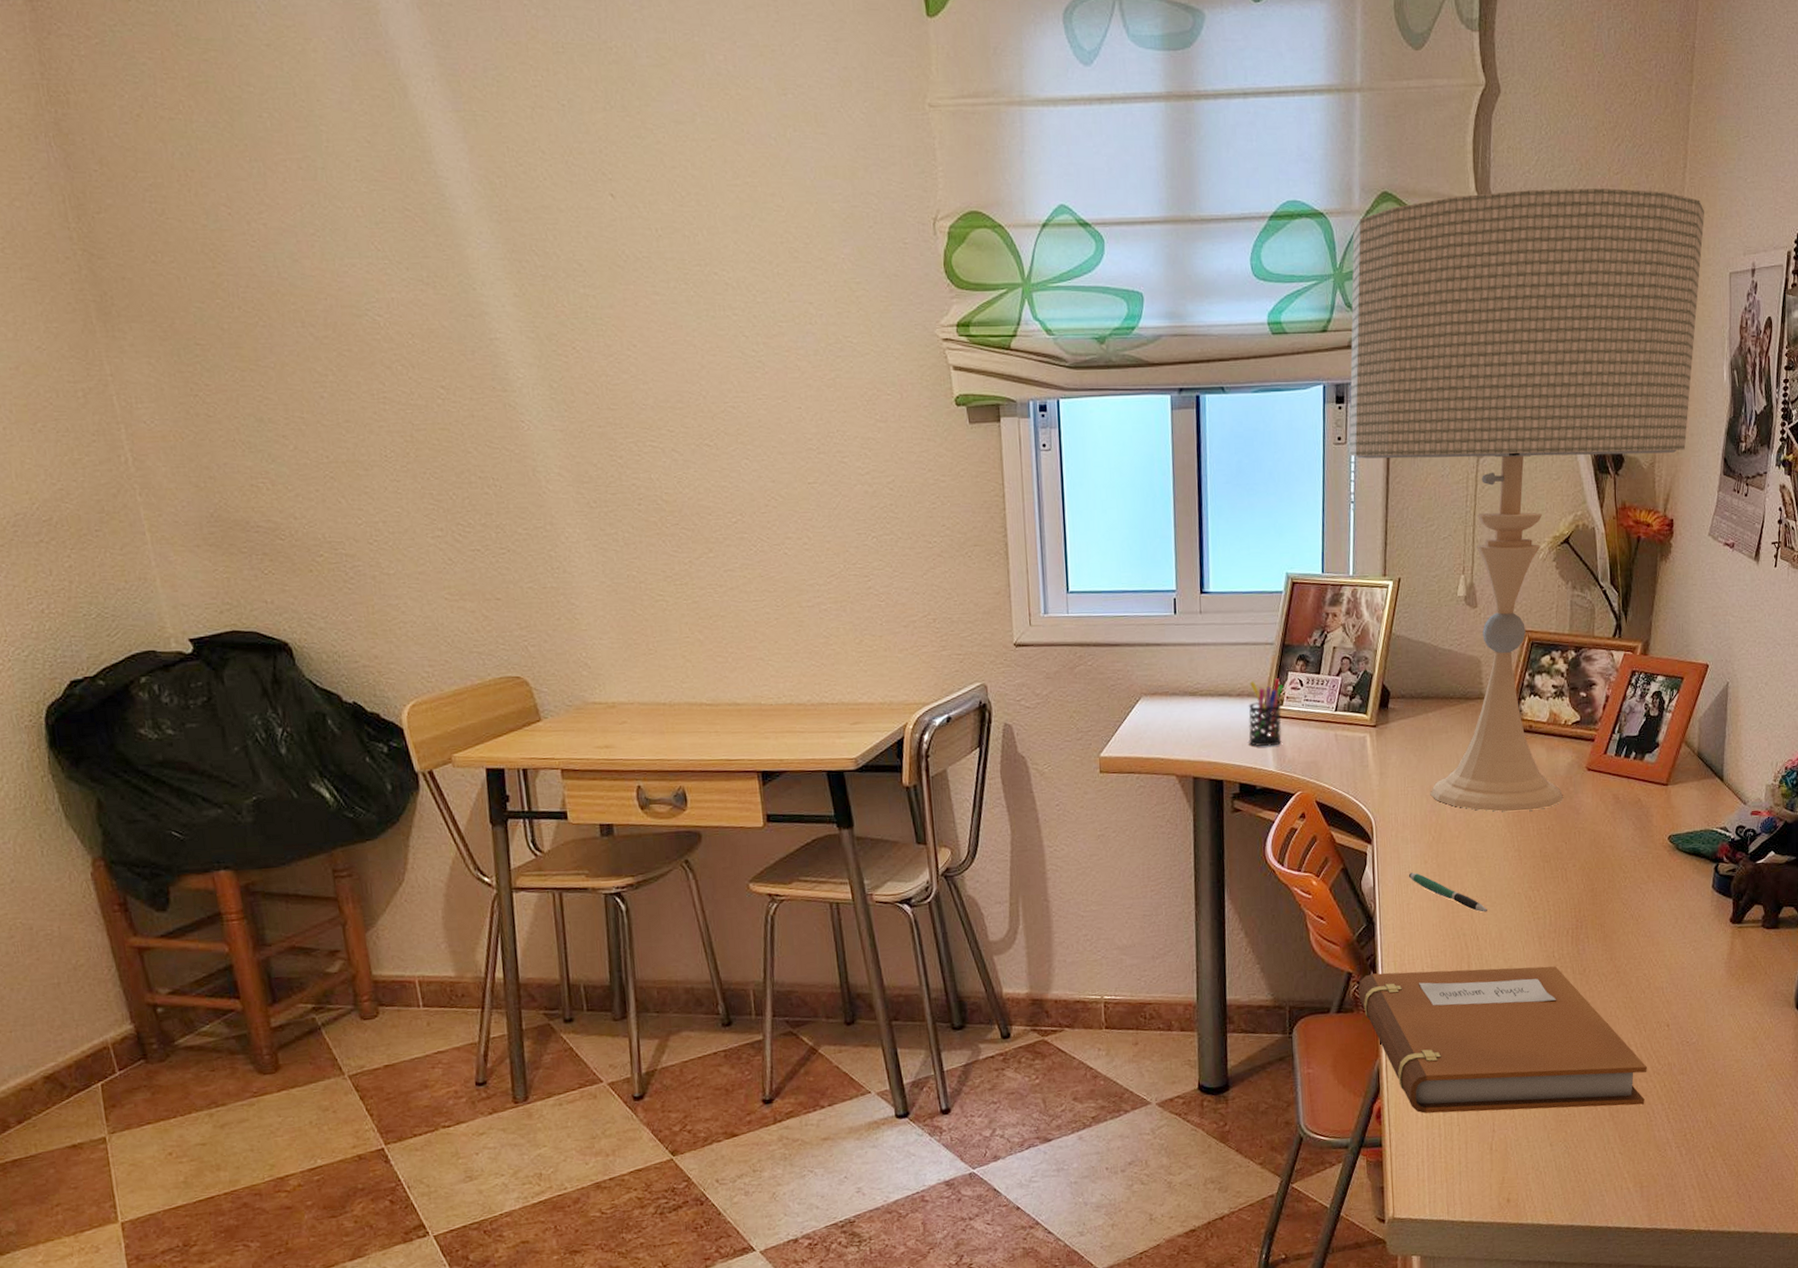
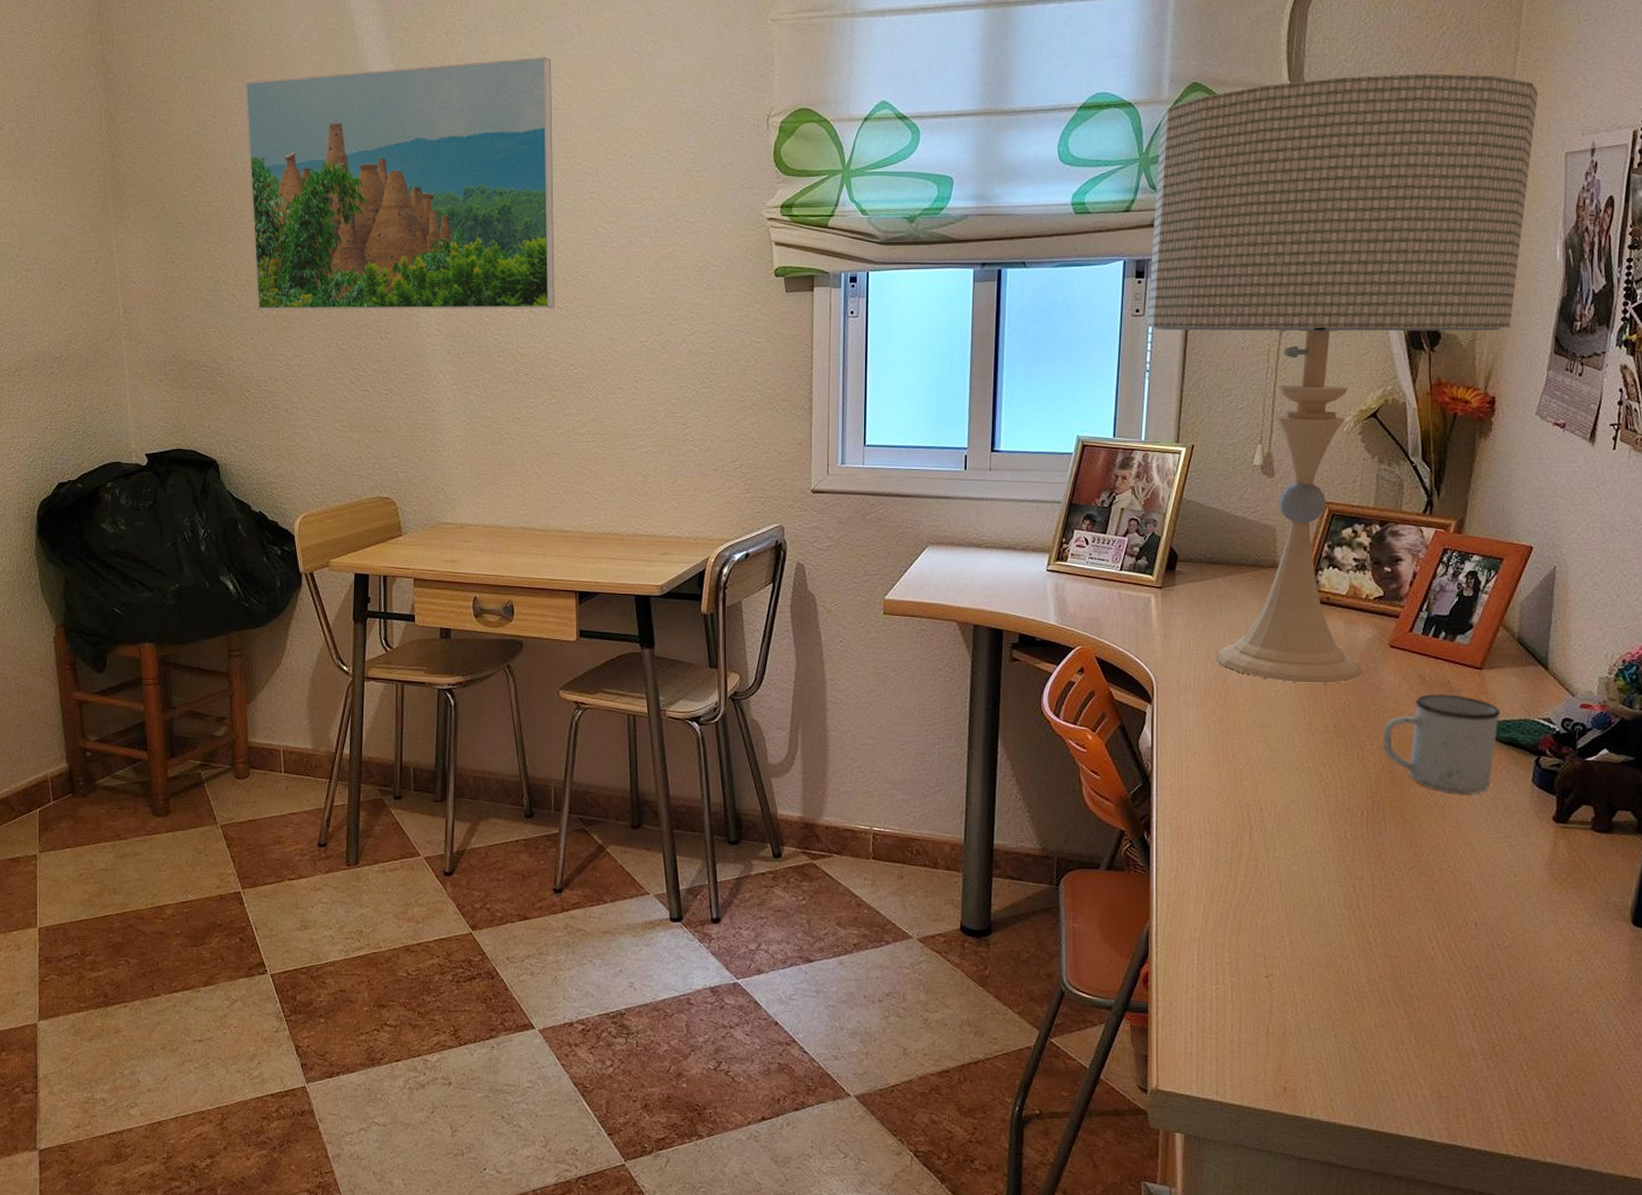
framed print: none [267,141,702,455] -> present [245,57,555,310]
pen holder: present [1248,678,1284,747] -> none [1031,536,1069,601]
notebook: present [1358,966,1647,1114] -> none [1131,834,1450,1007]
pen: present [1408,872,1487,912] -> none [1189,736,1273,783]
mug: none [1583,811,1685,905] -> present [1382,694,1501,794]

